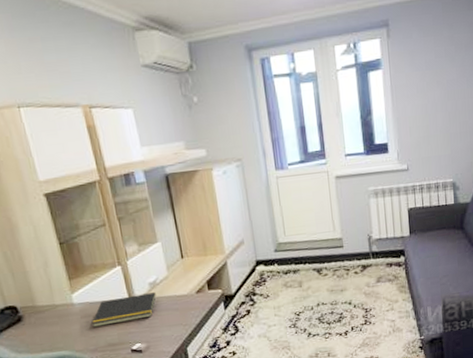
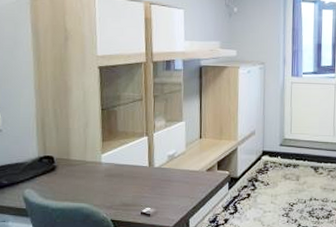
notepad: present [91,292,156,327] -> none [112,164,172,187]

